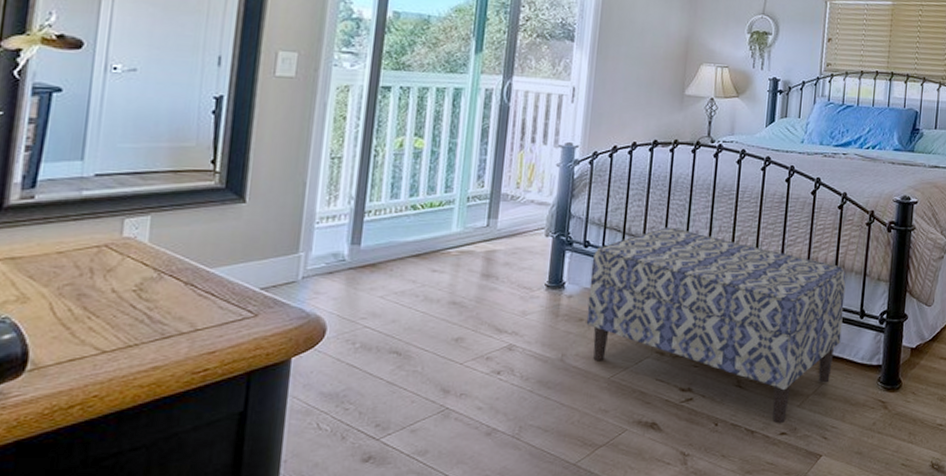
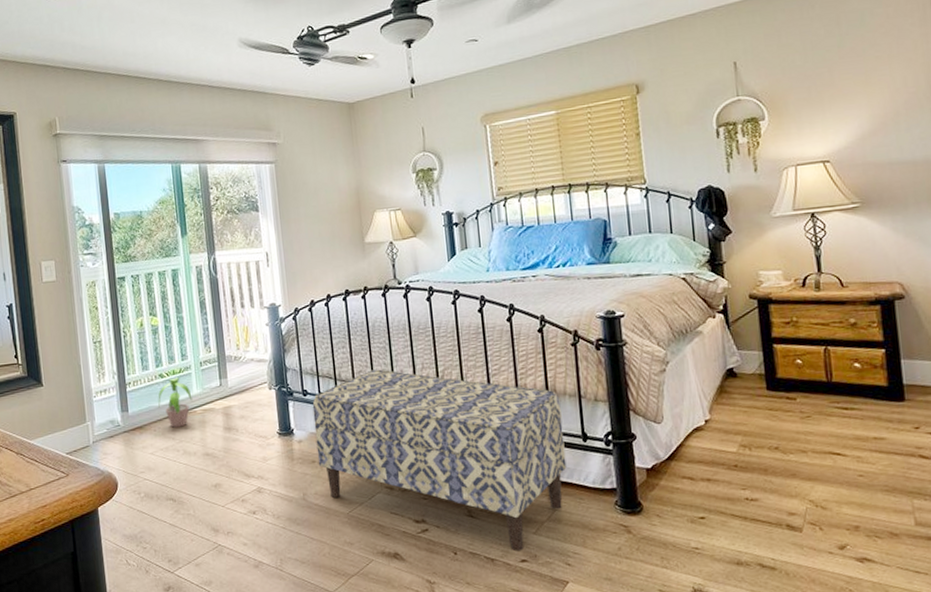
potted plant: none [403,211,449,269] -> present [158,377,193,428]

